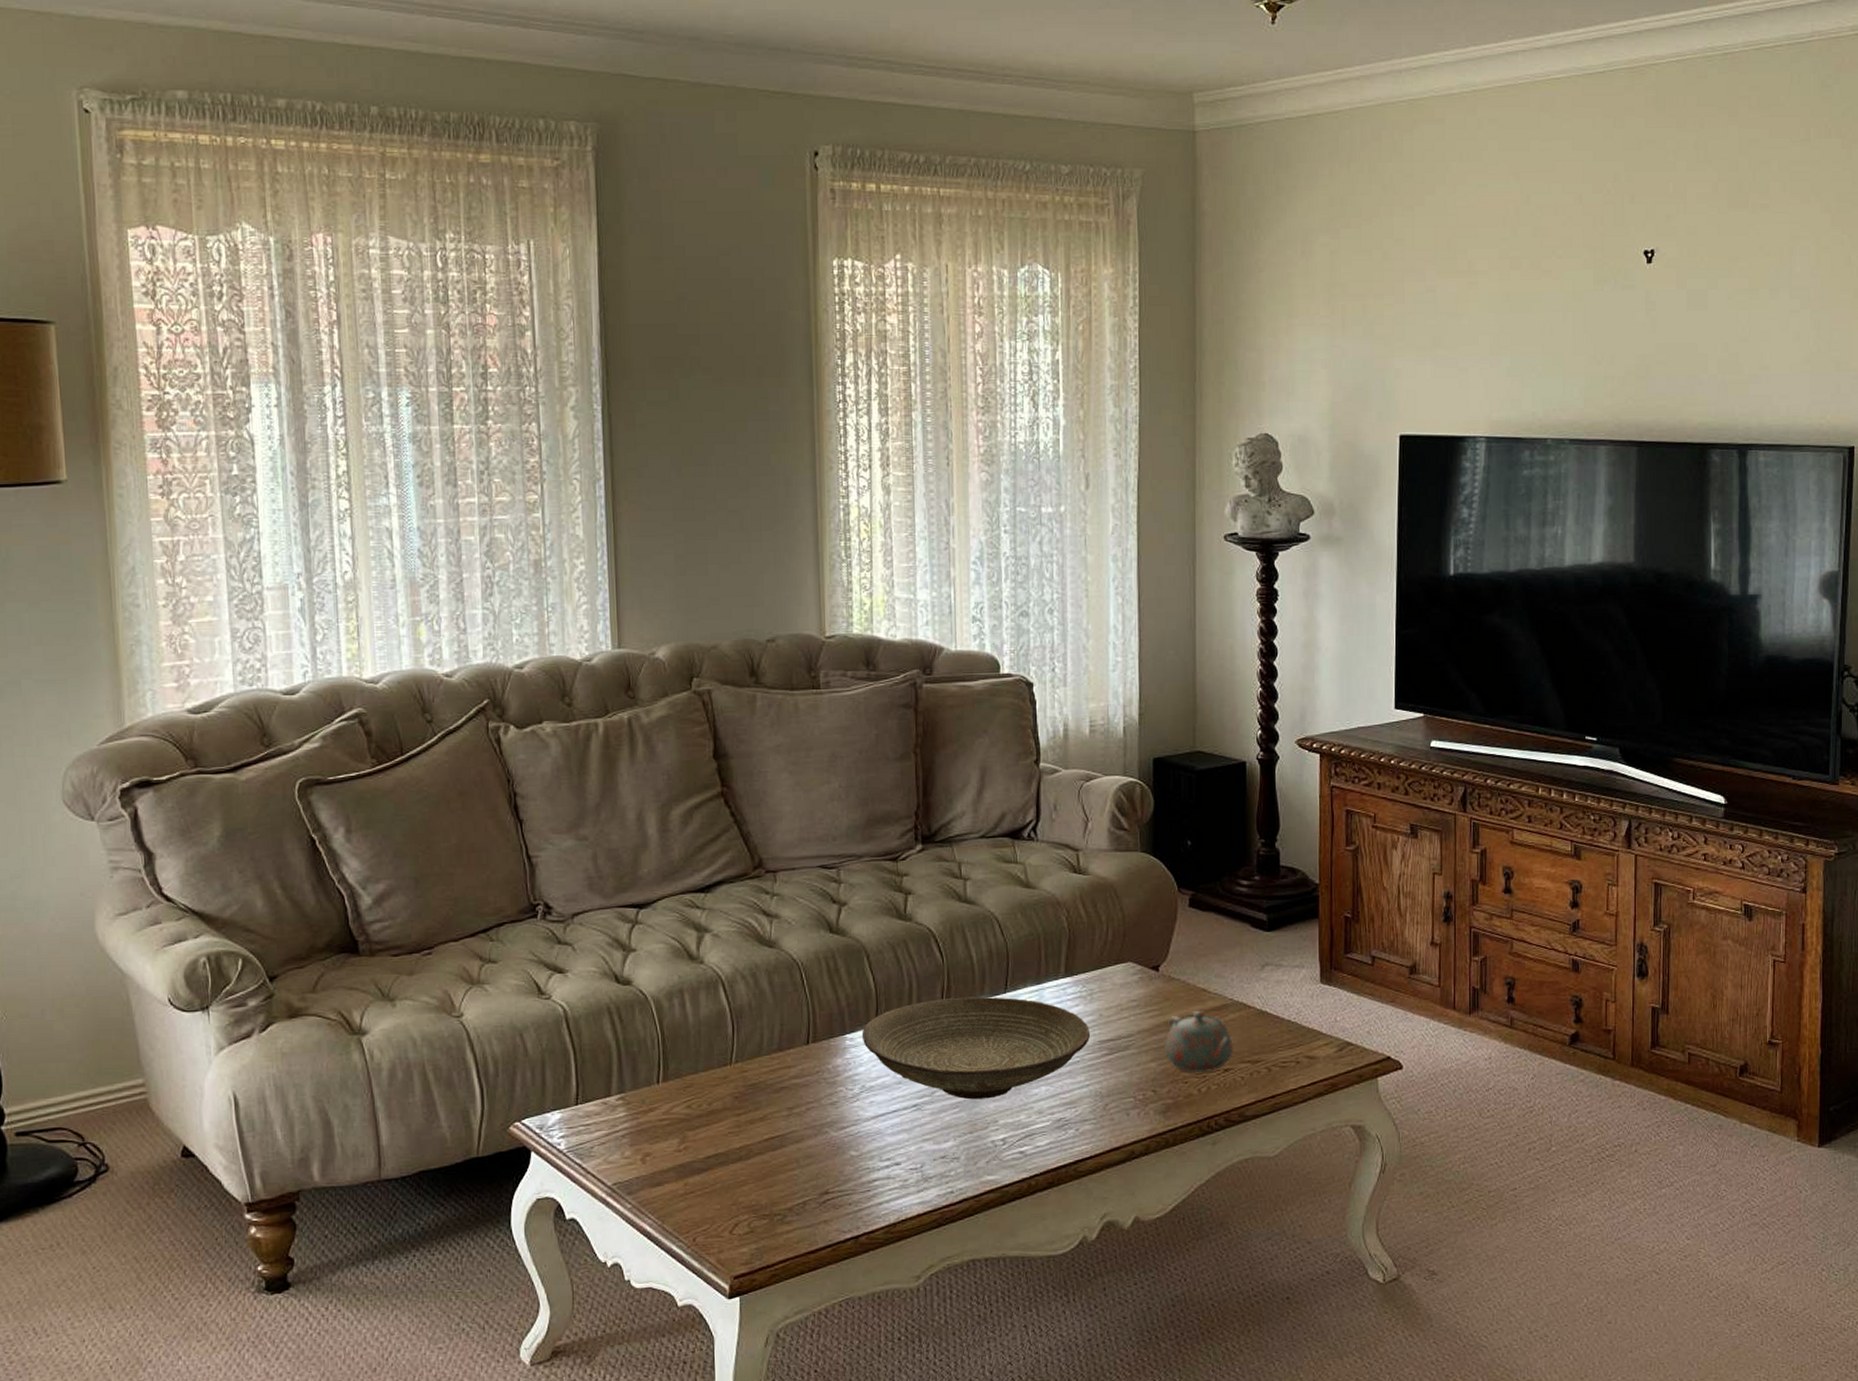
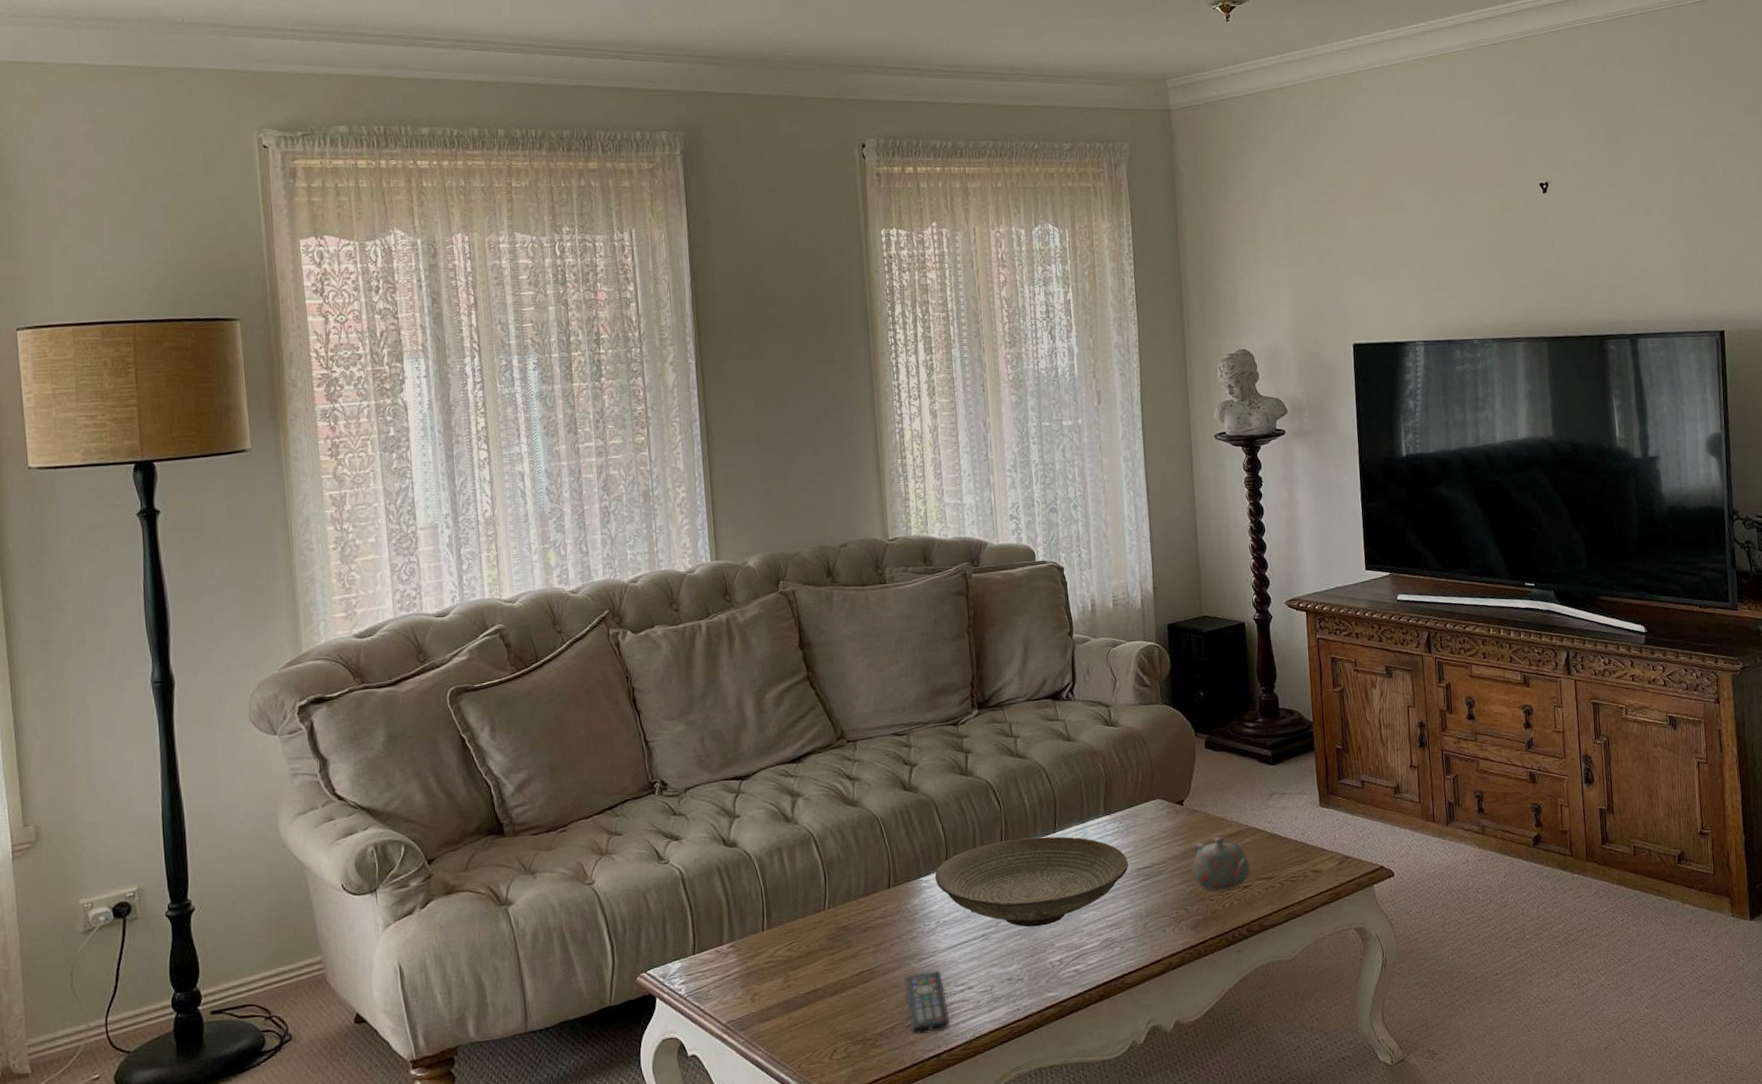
remote control: none [820,1141,871,1213] -> present [904,970,949,1035]

